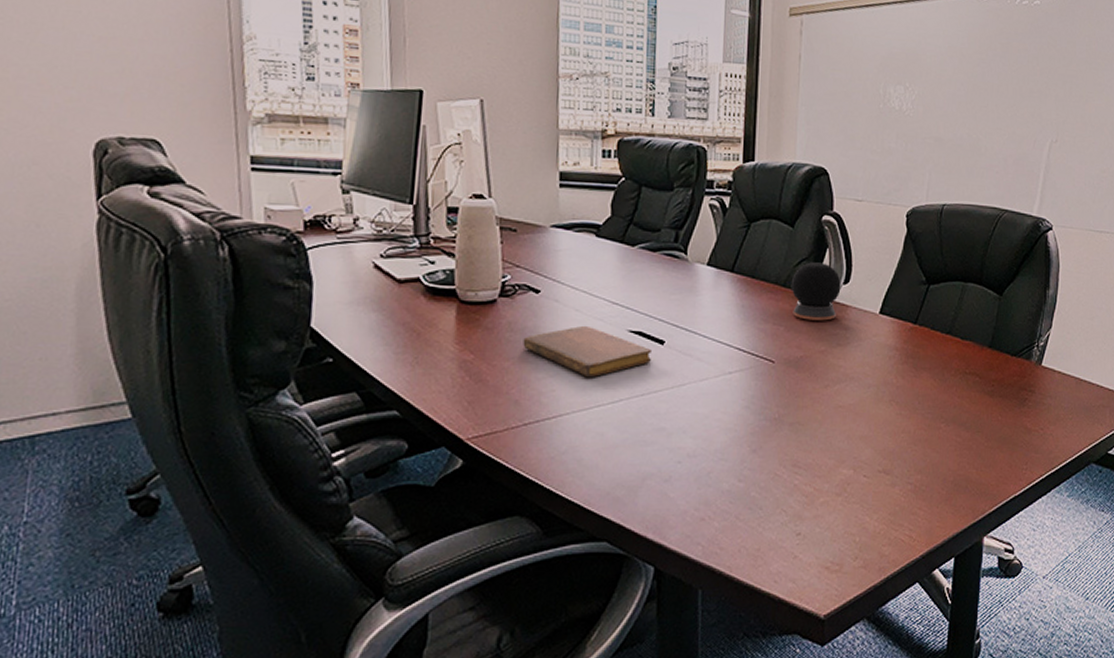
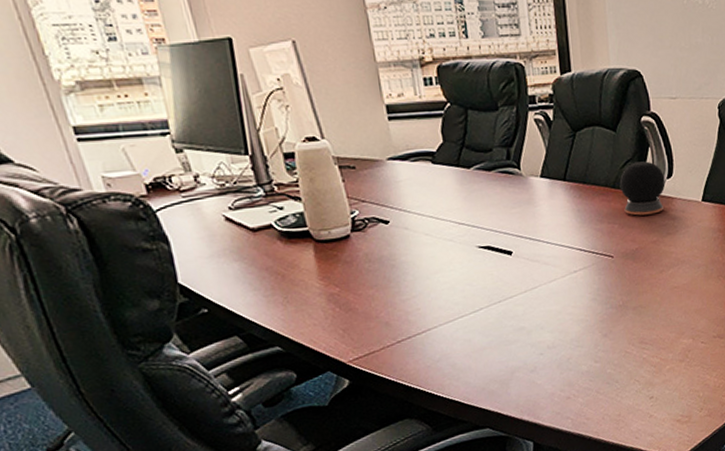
notebook: present [523,325,651,378] -> none [382,247,502,294]

